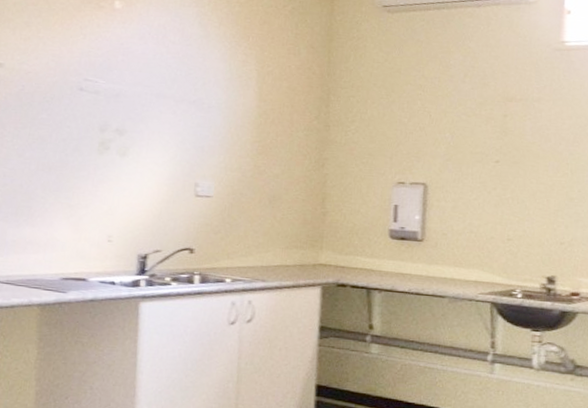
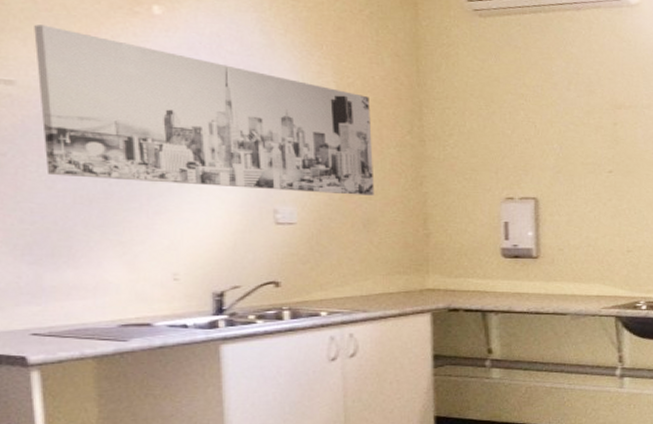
wall art: none [19,16,285,175] -> present [34,24,375,196]

